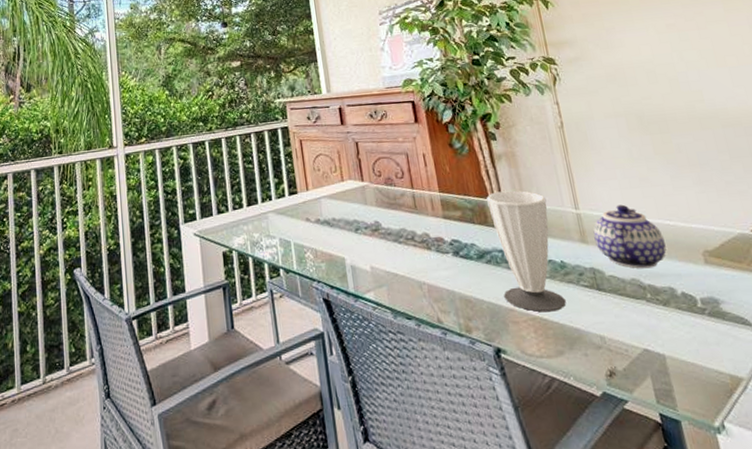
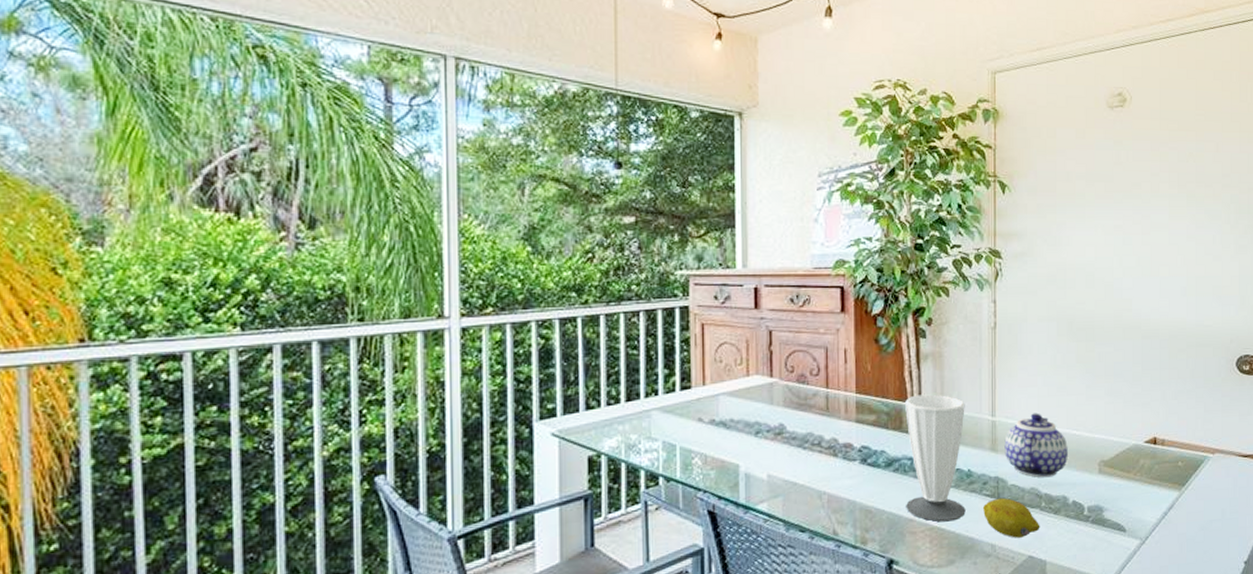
fruit: none [584,288,651,330] -> present [983,497,1040,538]

